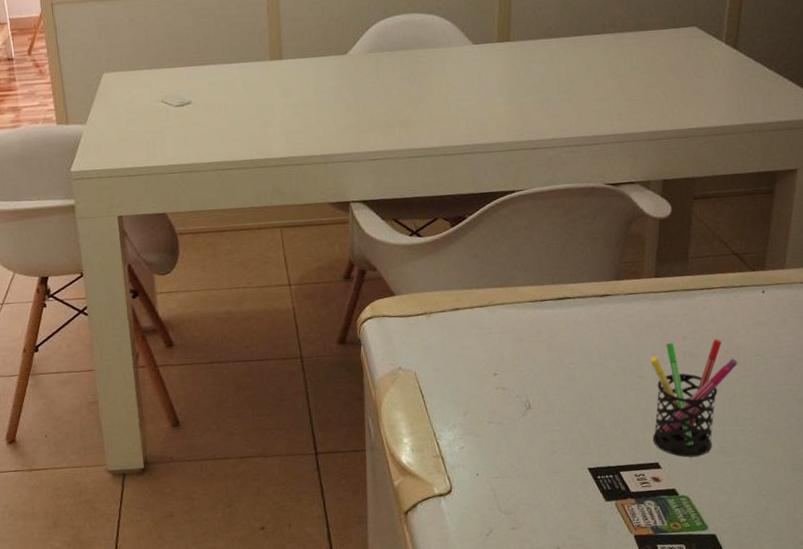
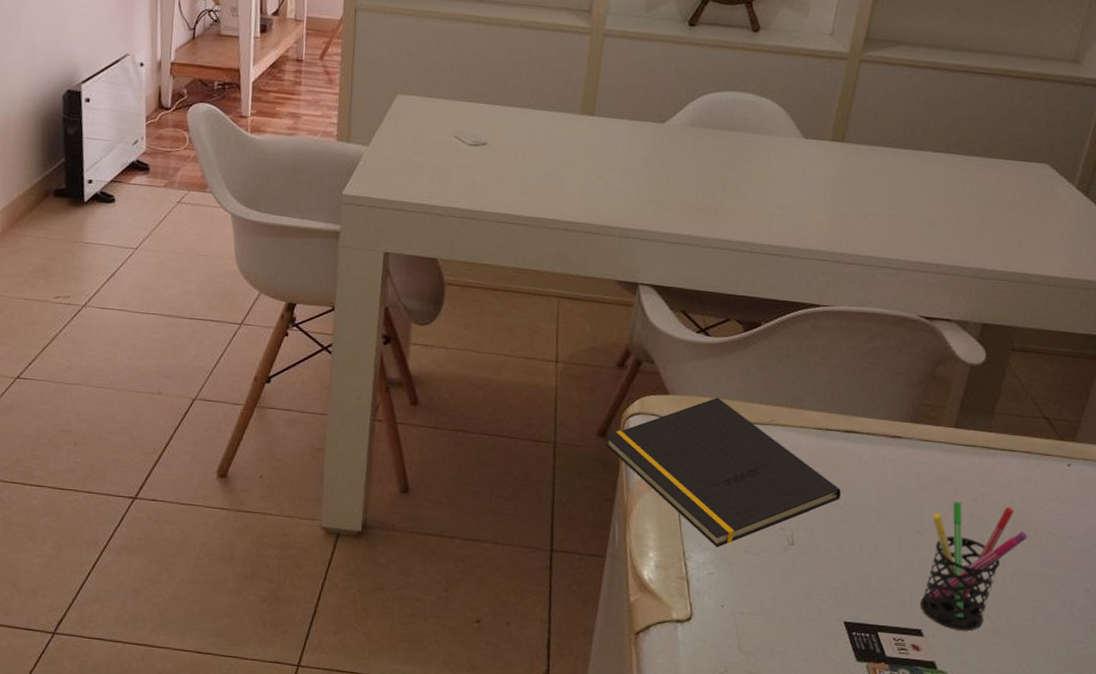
notepad: none [345,290,565,424] -> present [605,397,841,548]

